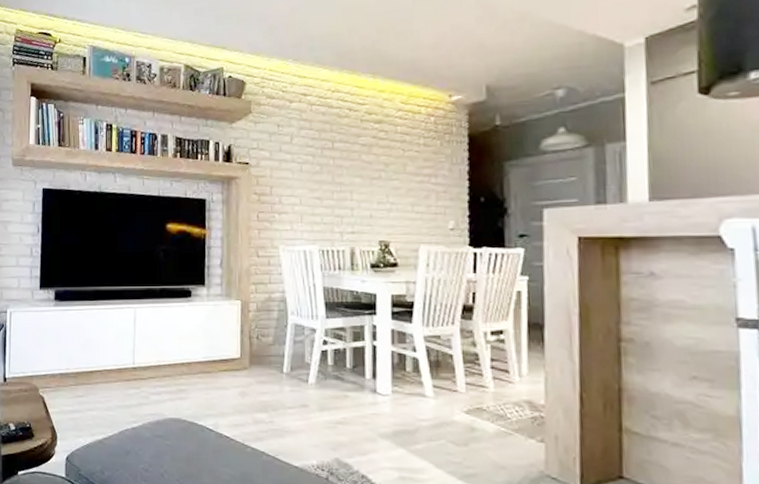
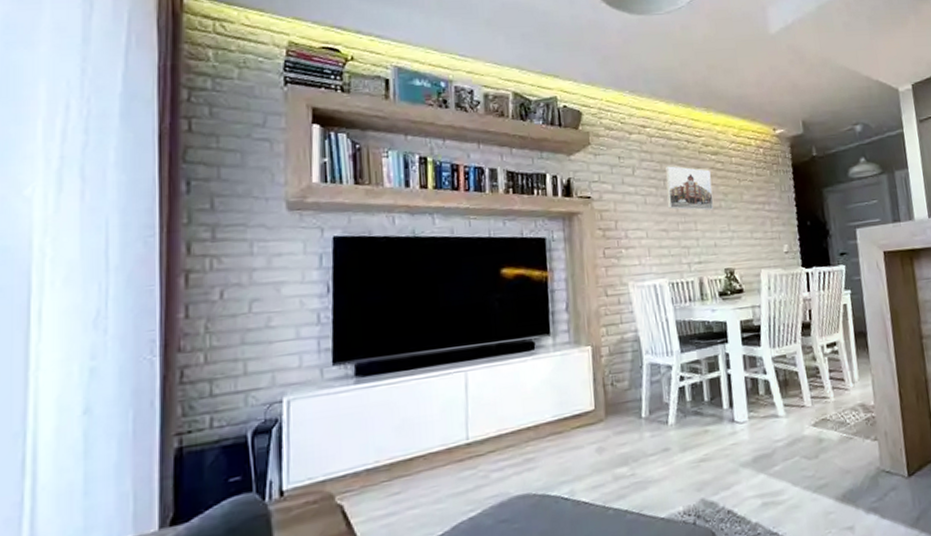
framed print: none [323,134,373,181] -> present [665,166,714,211]

